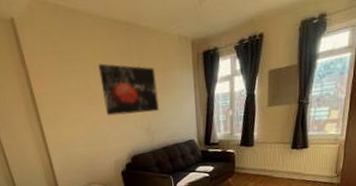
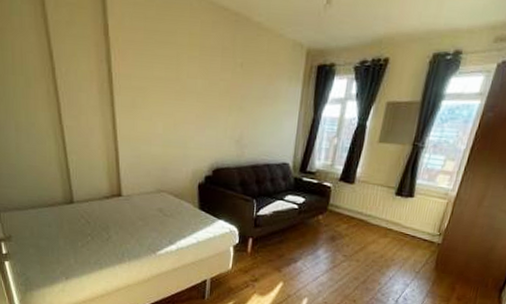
wall art: present [98,63,160,116] -> none [193,54,259,123]

